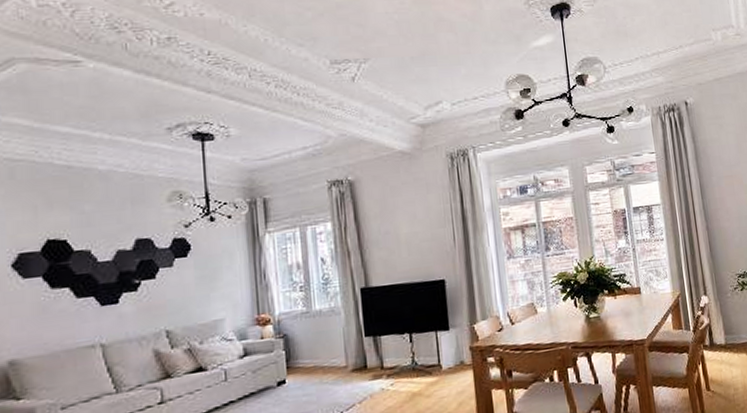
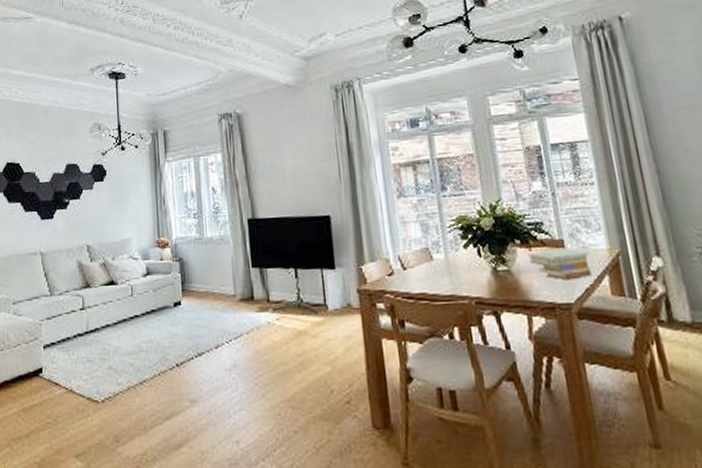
books: none [613,294,659,321] -> present [527,249,591,280]

